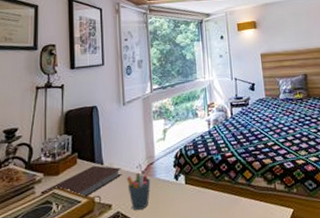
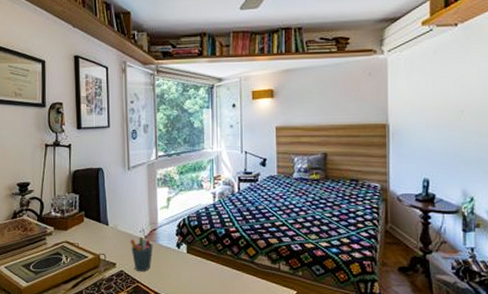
notebook: present [40,165,122,199] -> none [51,225,126,255]

